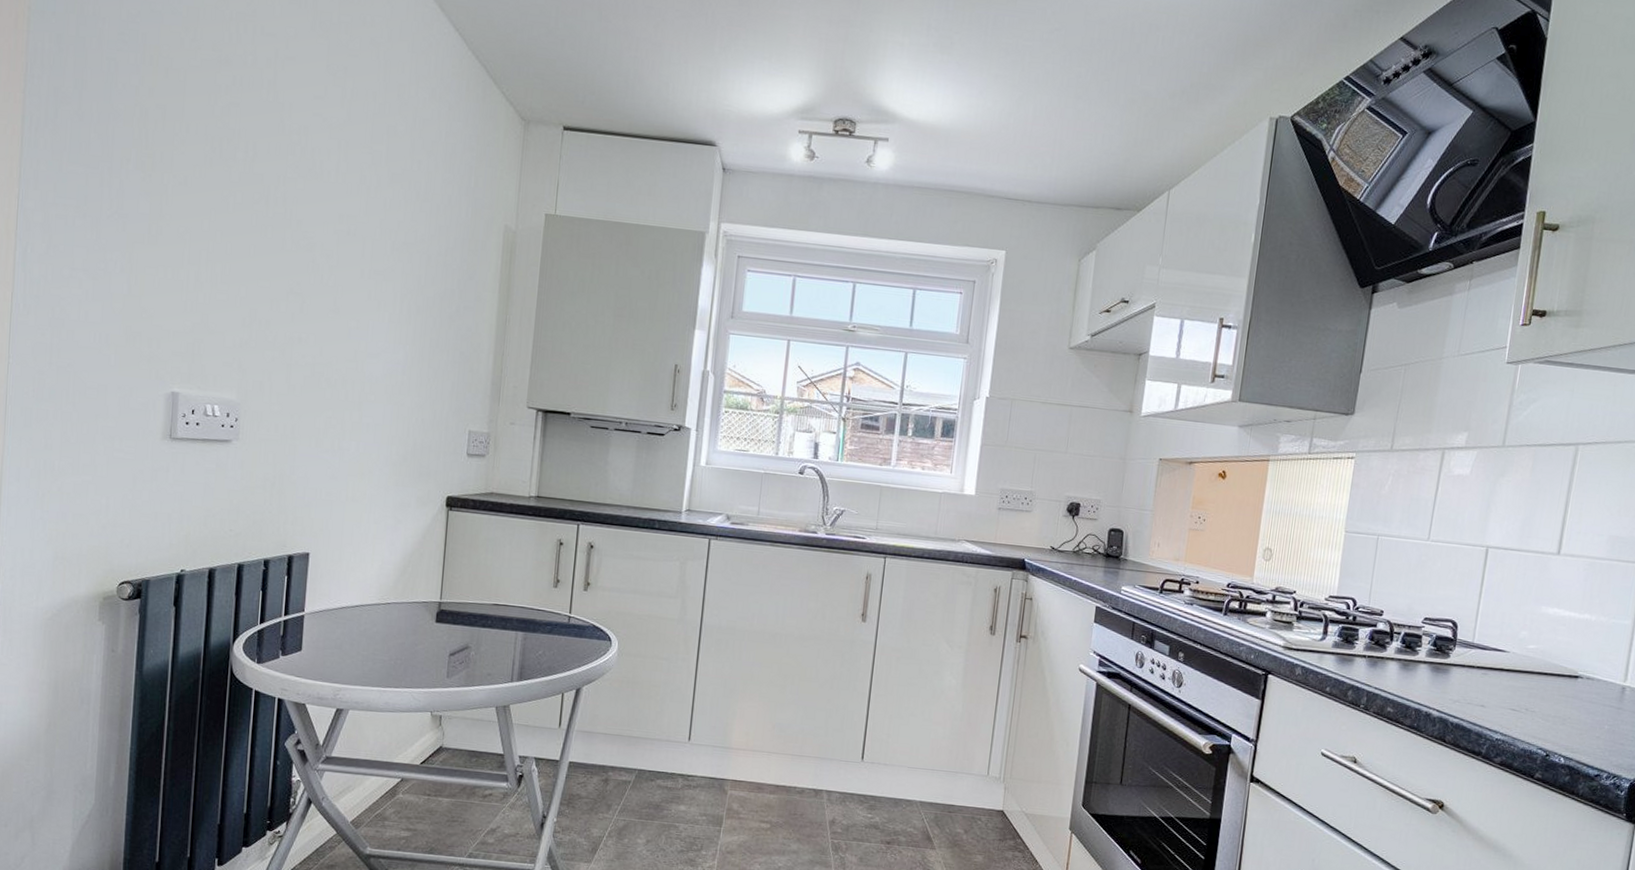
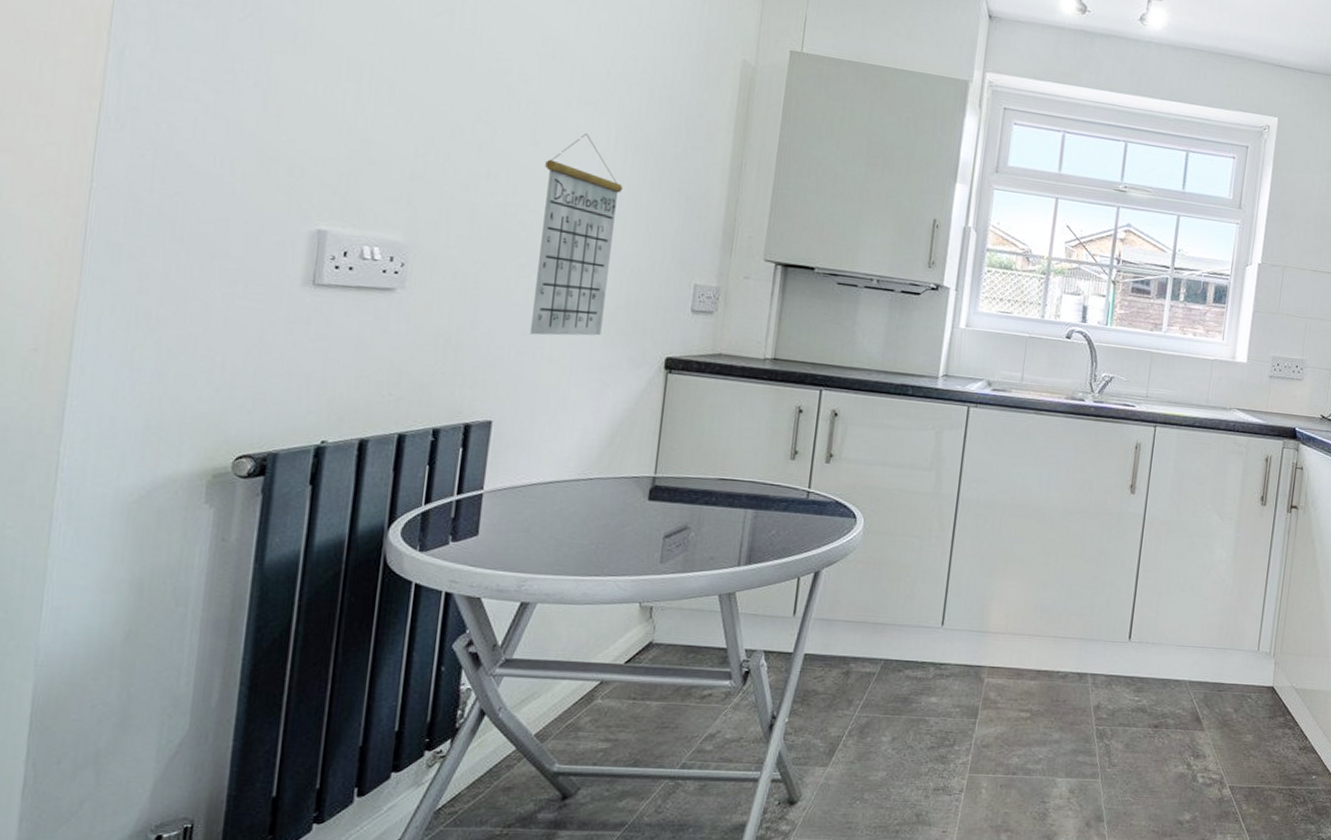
calendar: none [336,299,408,478] -> present [529,134,623,336]

